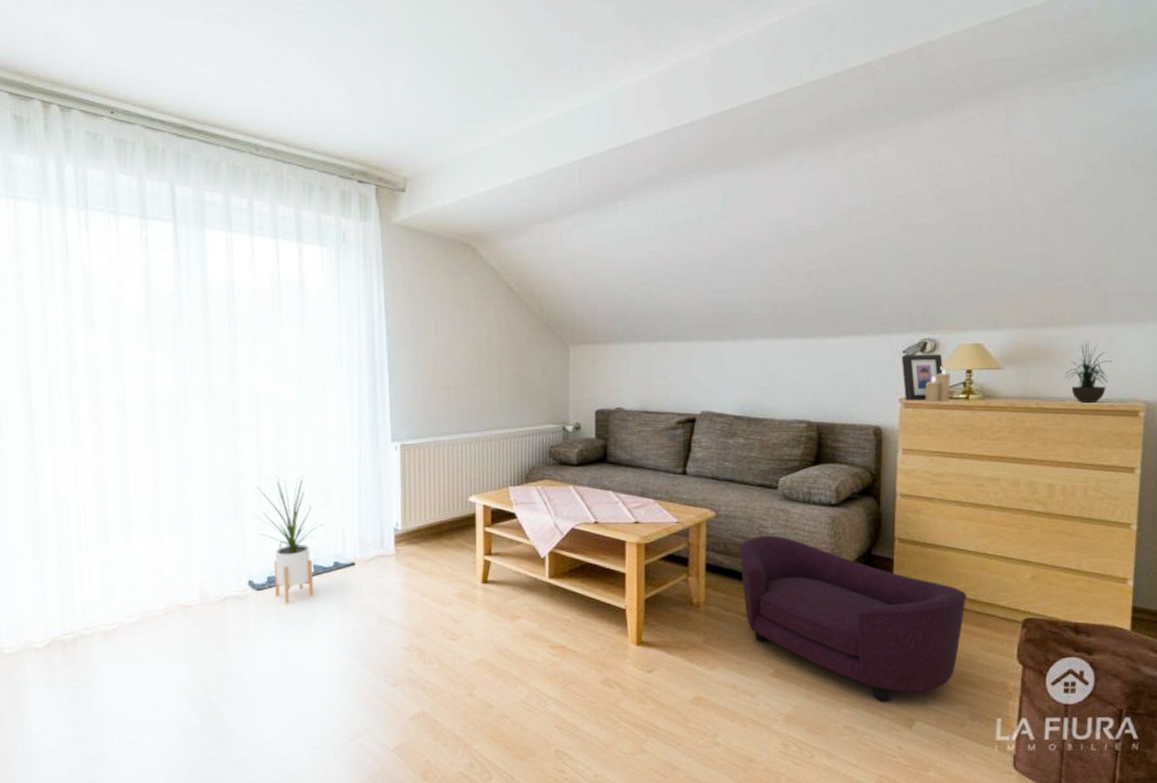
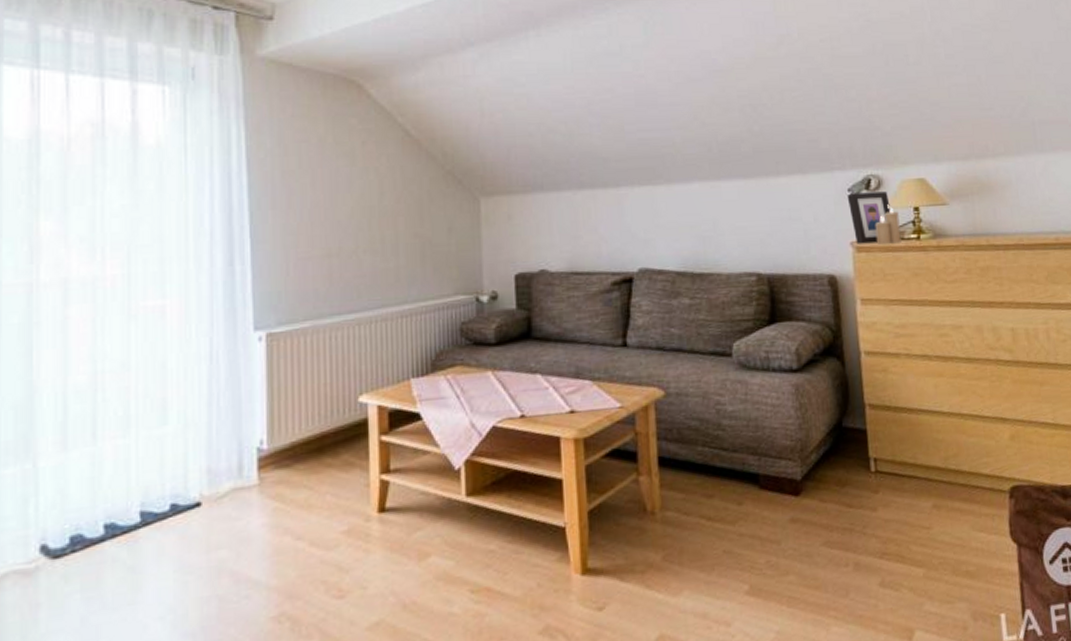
house plant: present [253,473,325,604] -> none [52,384,158,574]
dog bed: present [740,535,967,702] -> none [696,413,949,611]
potted plant: present [1065,342,1112,403] -> none [1009,173,1050,237]

